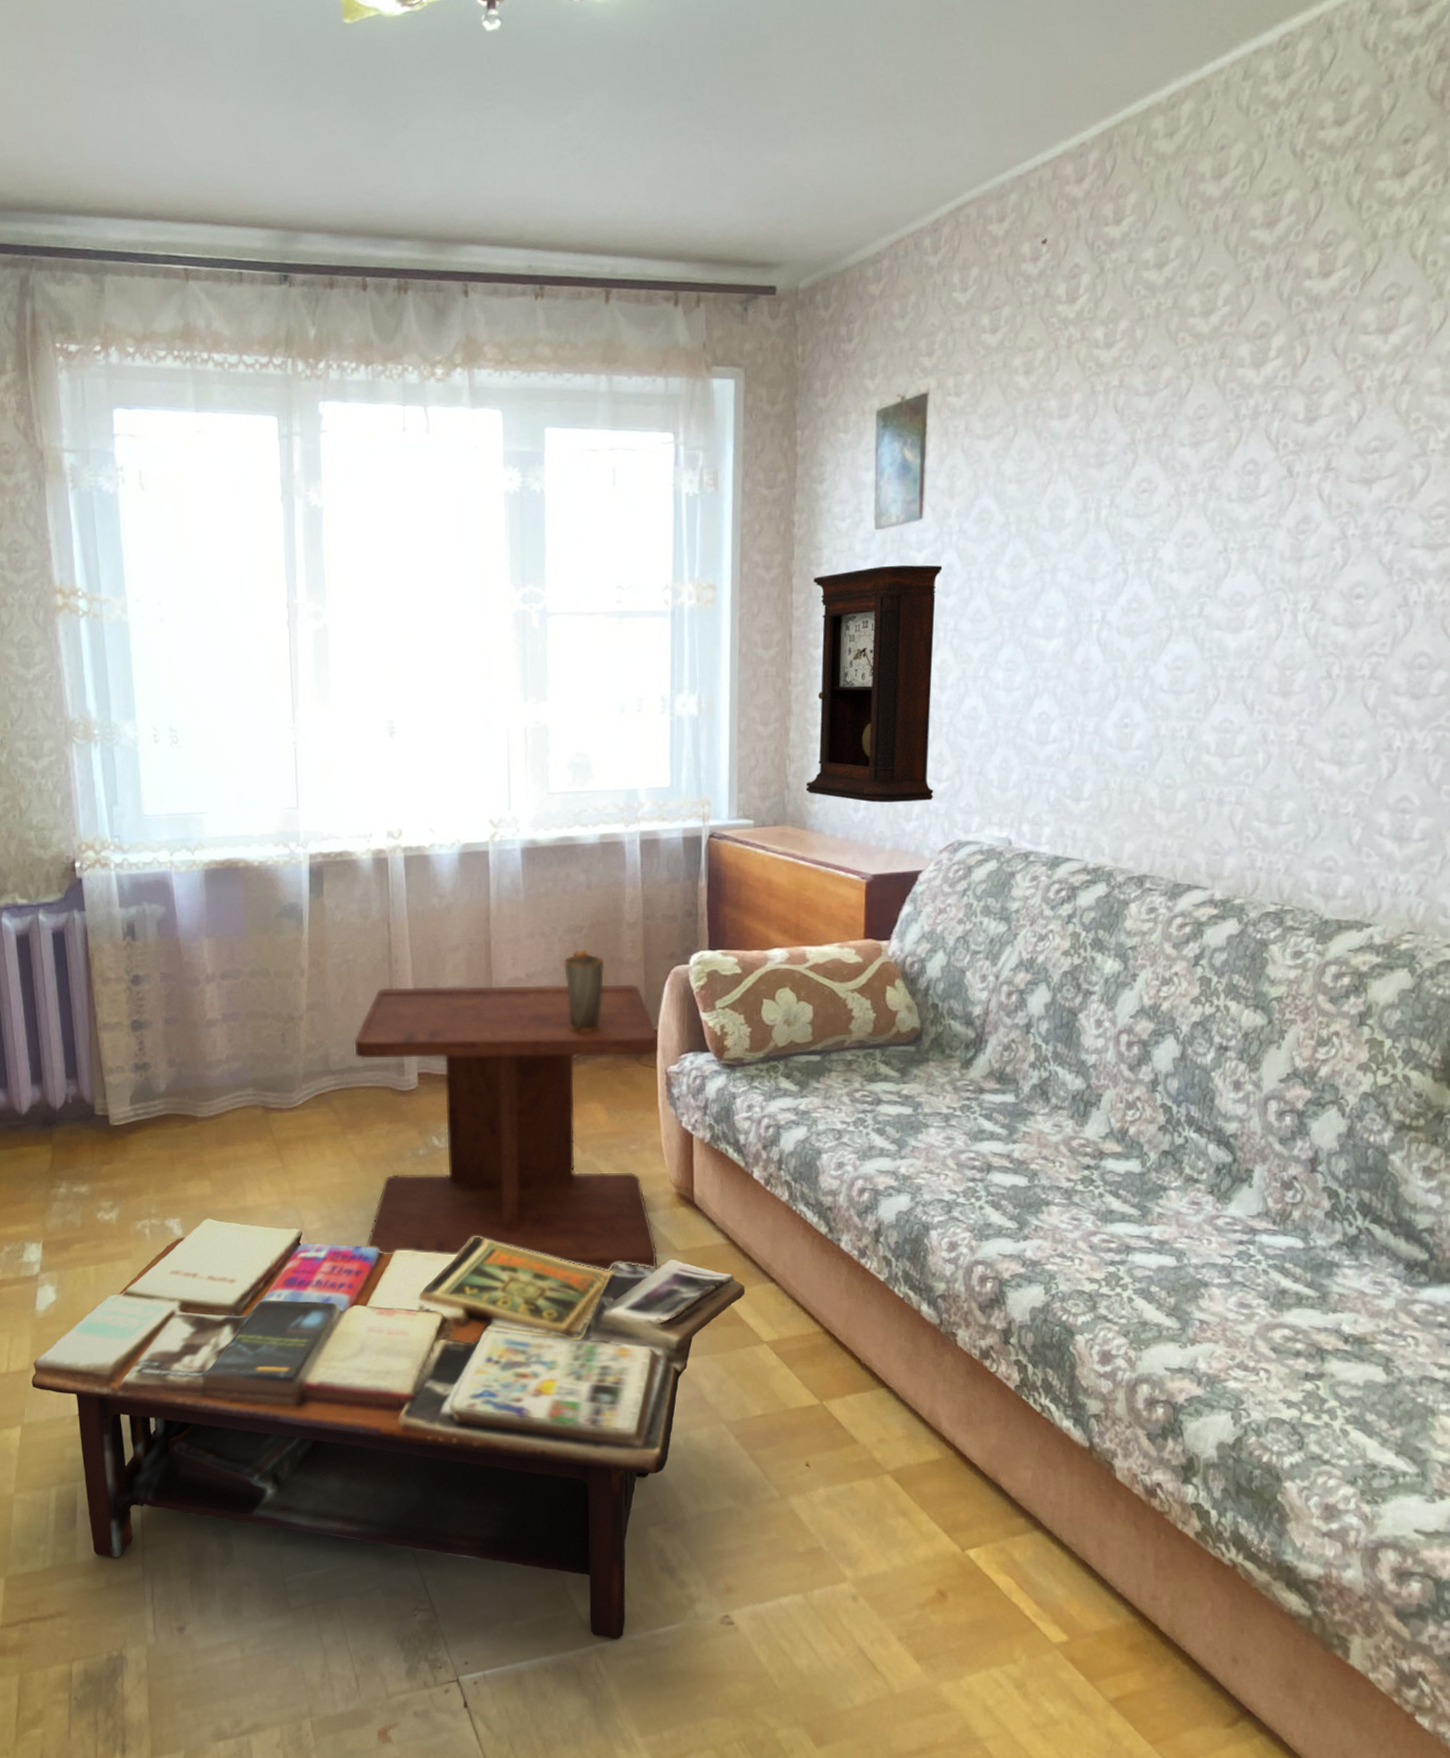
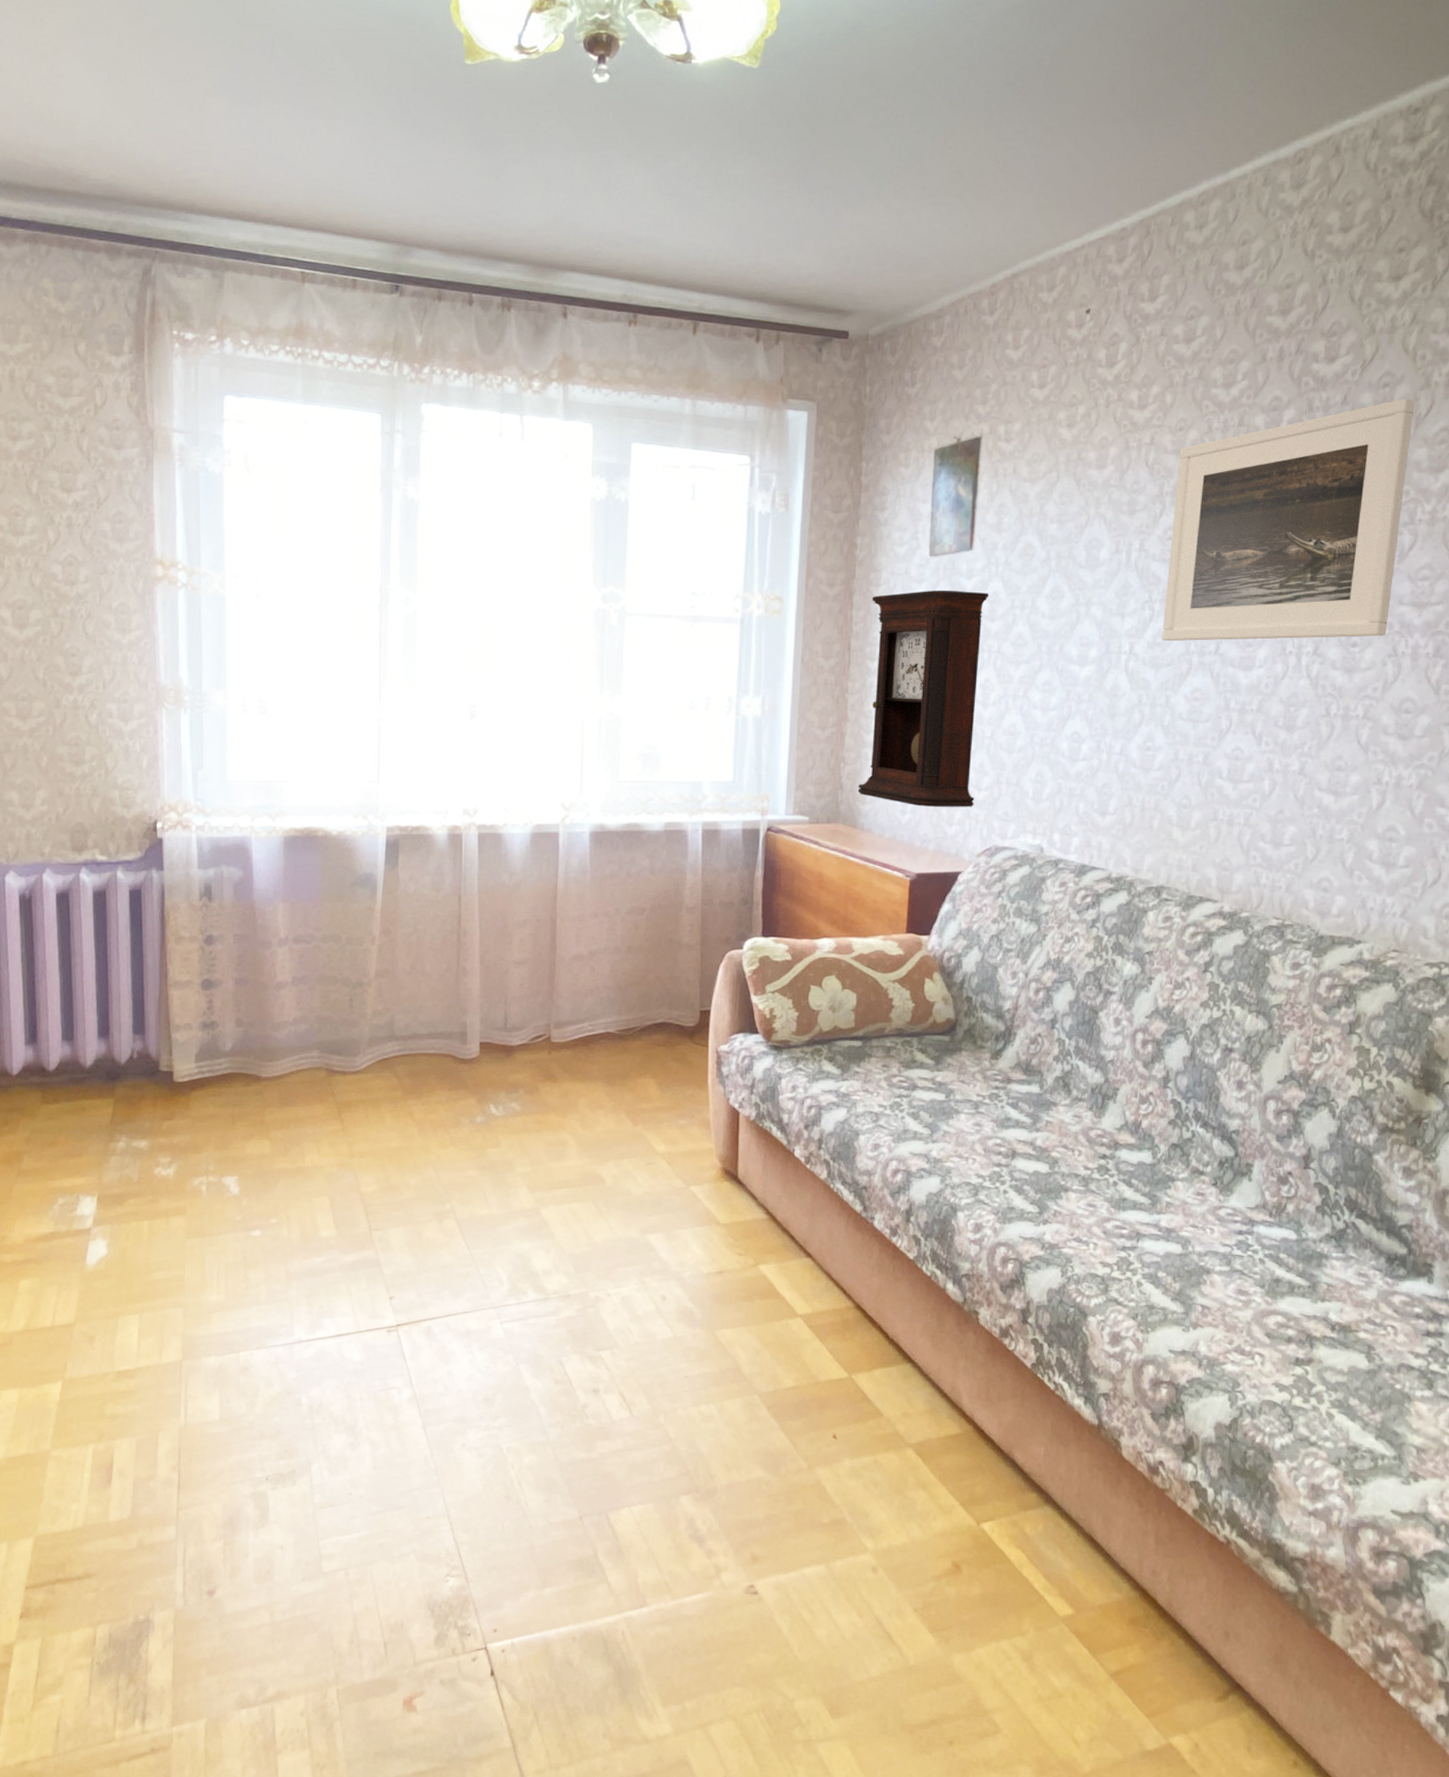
coffee table: present [31,1218,745,1639] -> none [76,1177,783,1608]
side table: present [354,984,659,1271] -> none [419,958,711,1241]
mug: present [563,949,605,1033] -> none [624,930,664,1011]
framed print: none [1138,312,1425,606] -> present [1162,398,1414,642]

